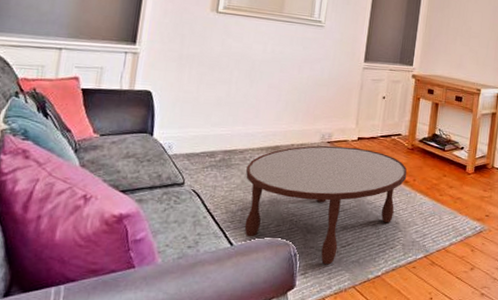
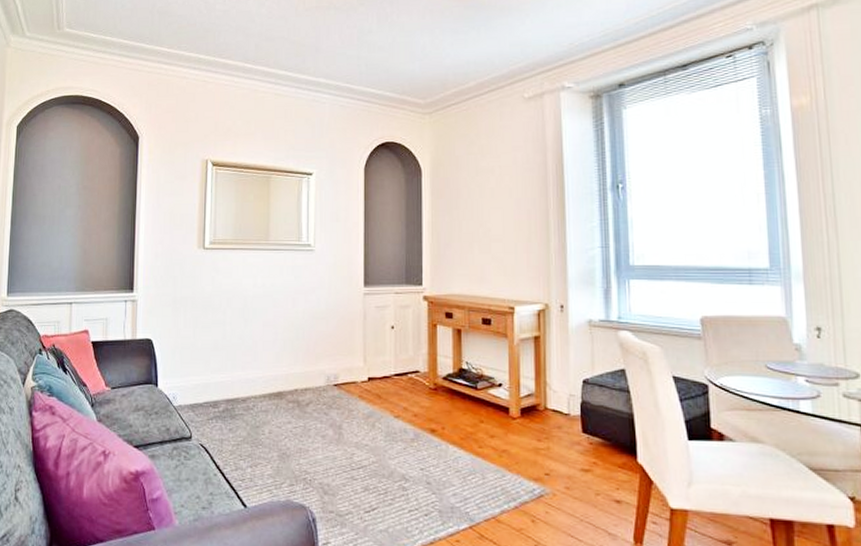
coffee table: present [244,145,407,265] -> none [251,389,433,534]

